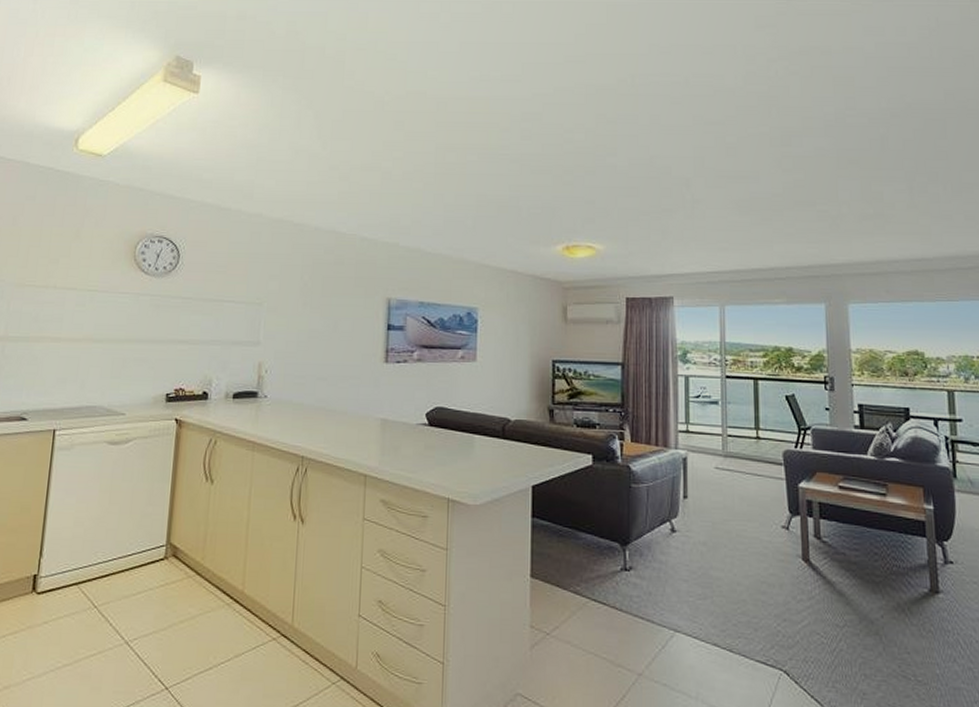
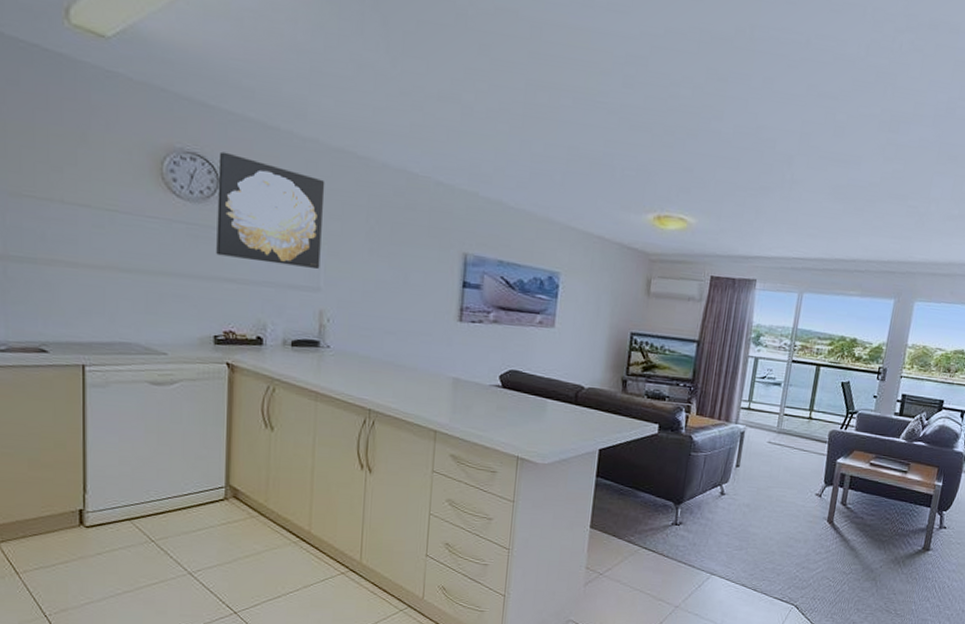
wall art: none [173,233,267,324] -> present [216,151,325,269]

